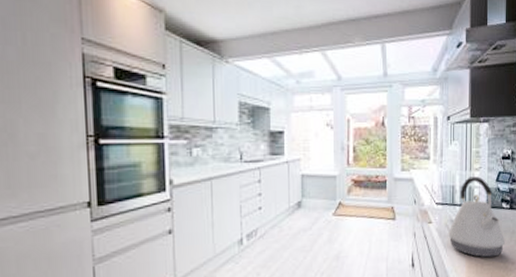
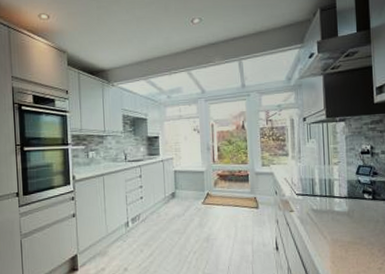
kettle: present [448,176,506,258] -> none [310,170,370,244]

